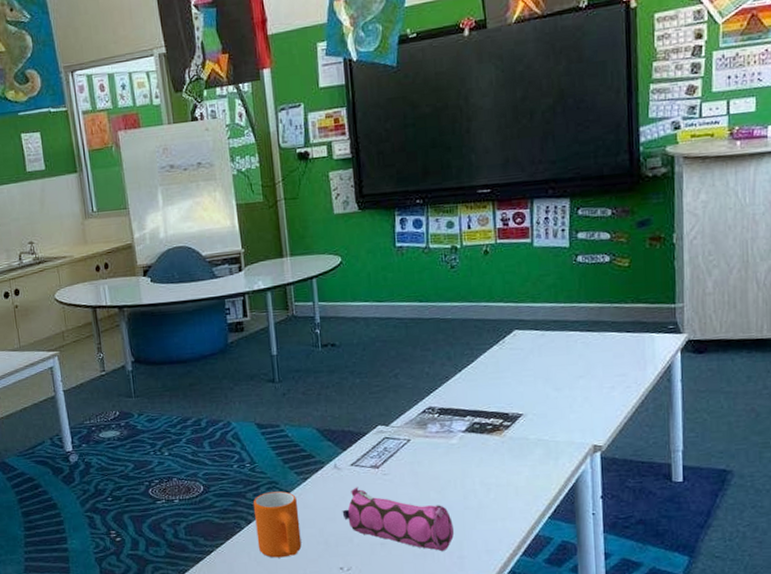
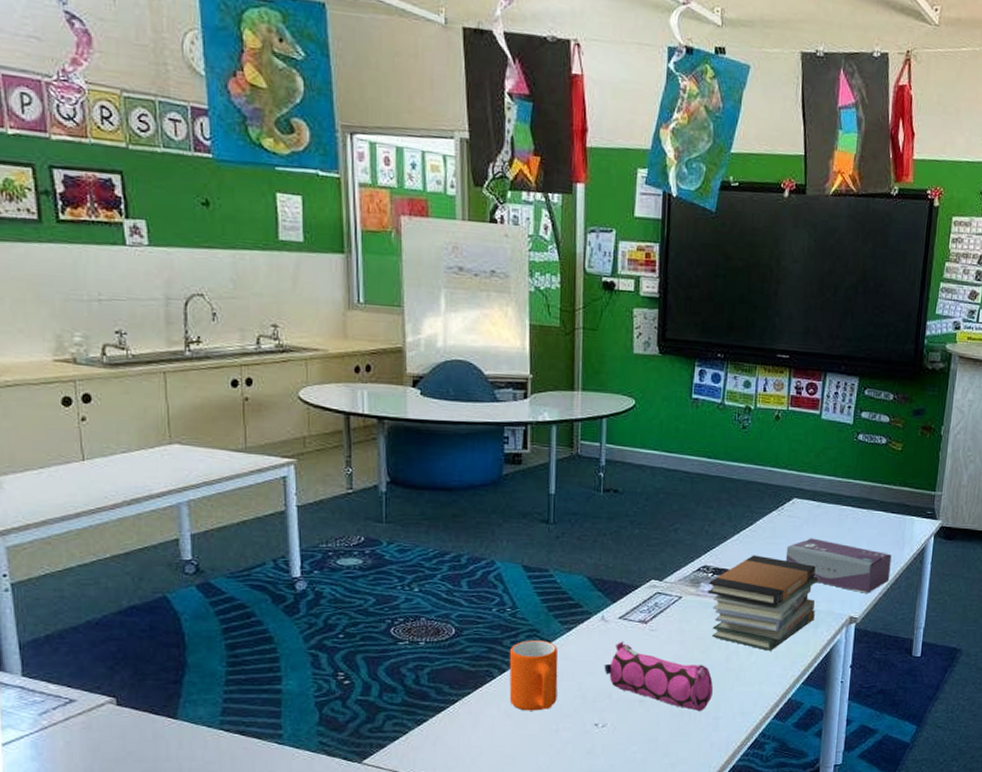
book stack: none [435,391,554,487] -> present [707,555,819,651]
tissue box: none [513,368,634,420] -> present [785,538,892,593]

